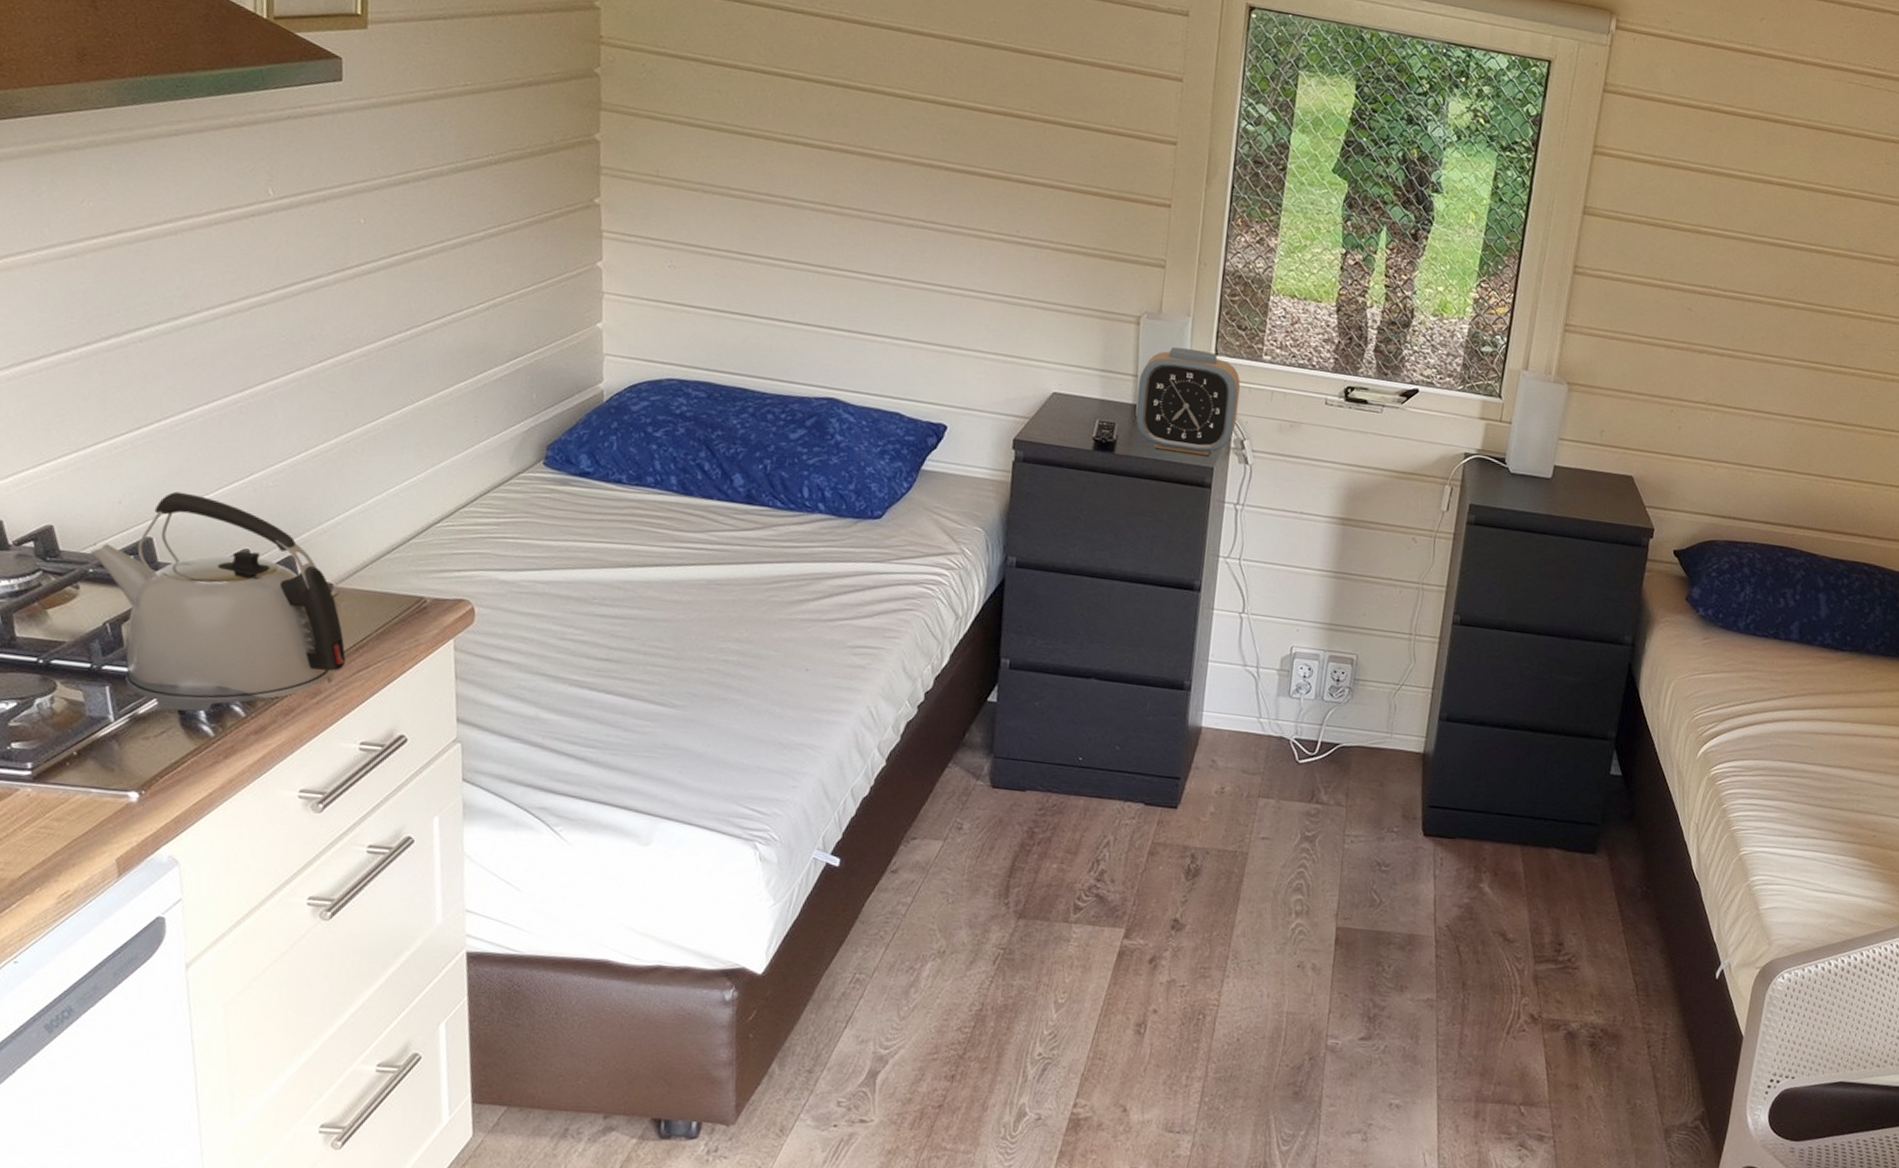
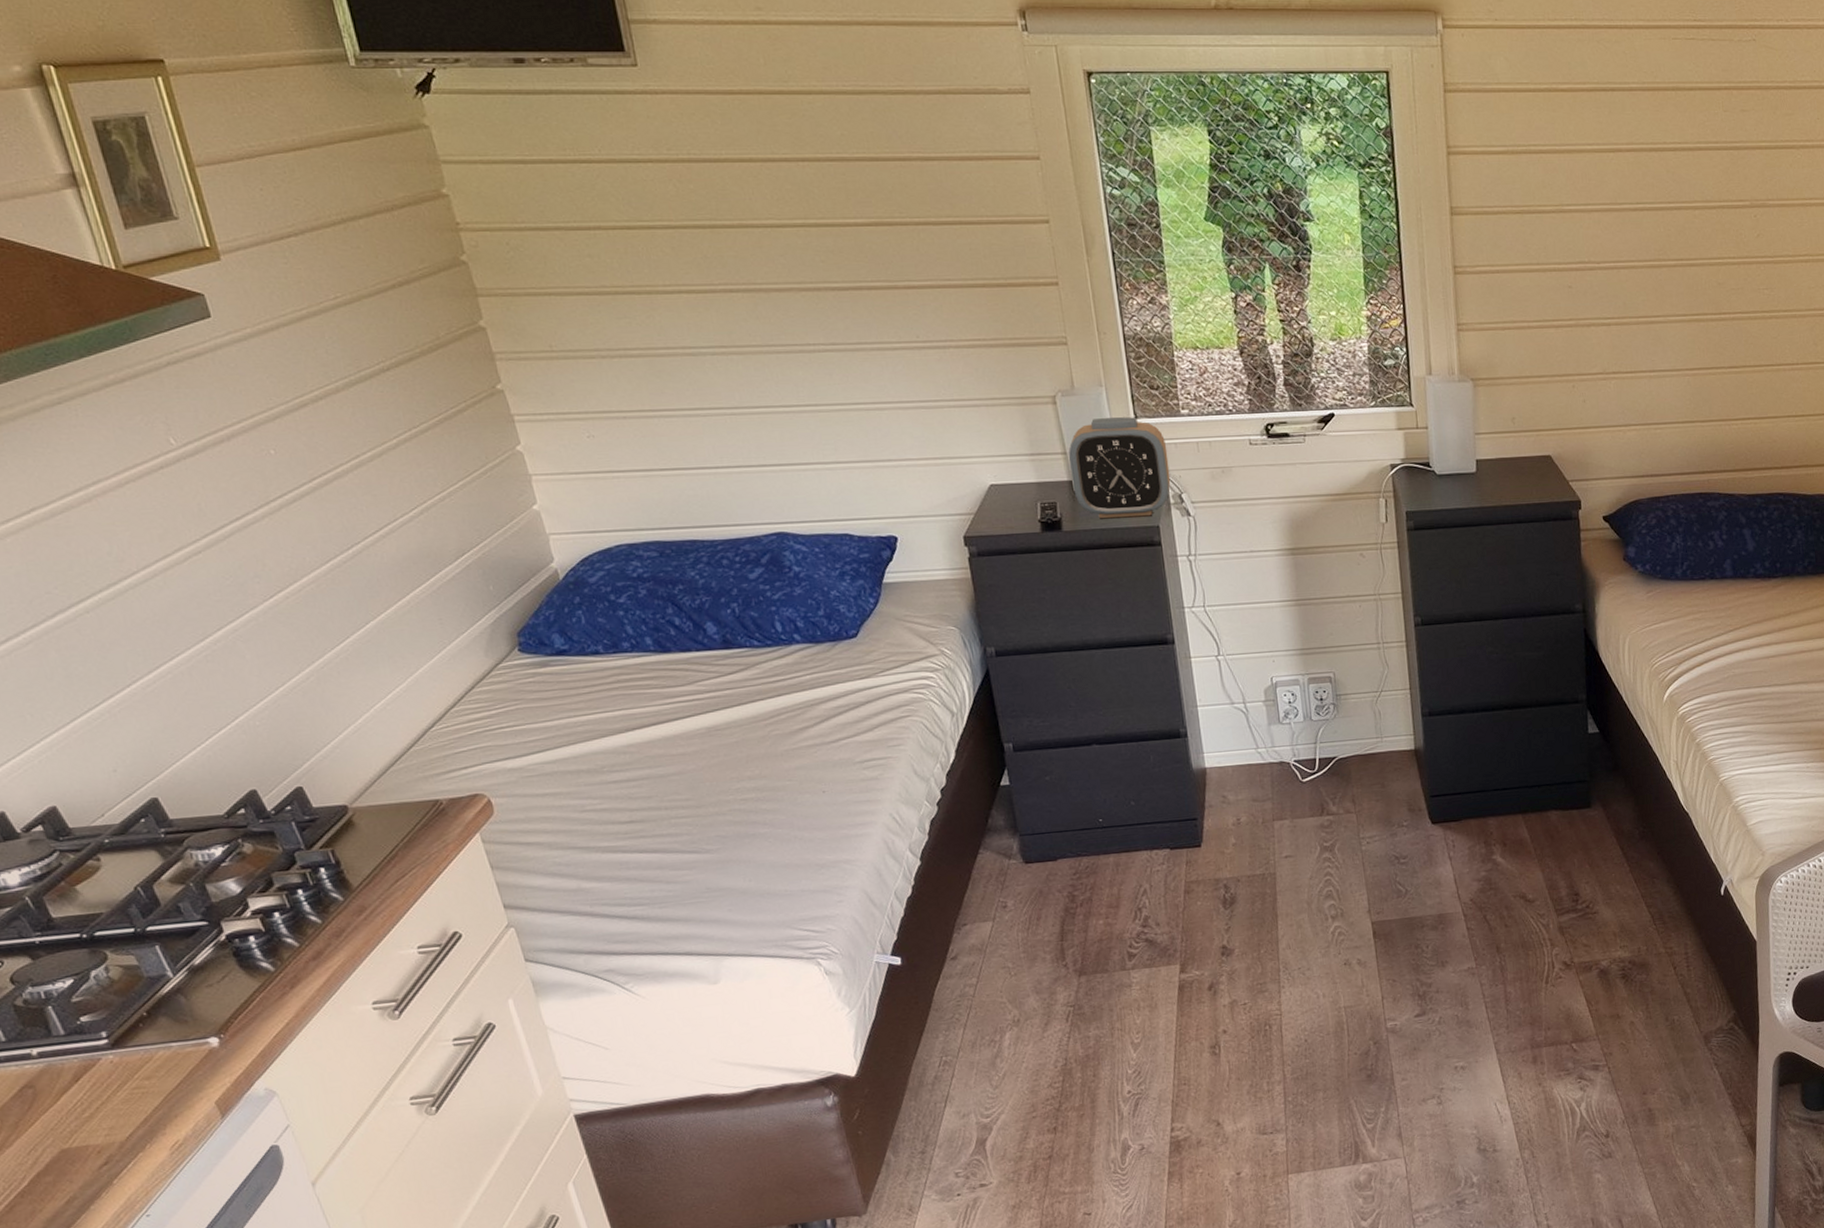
kettle: present [90,491,346,712] -> none [100,748,381,955]

